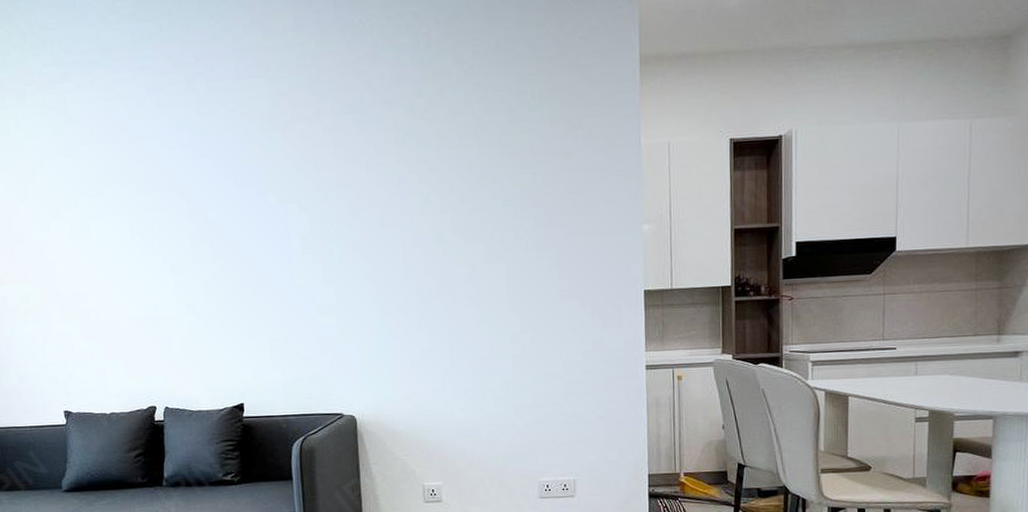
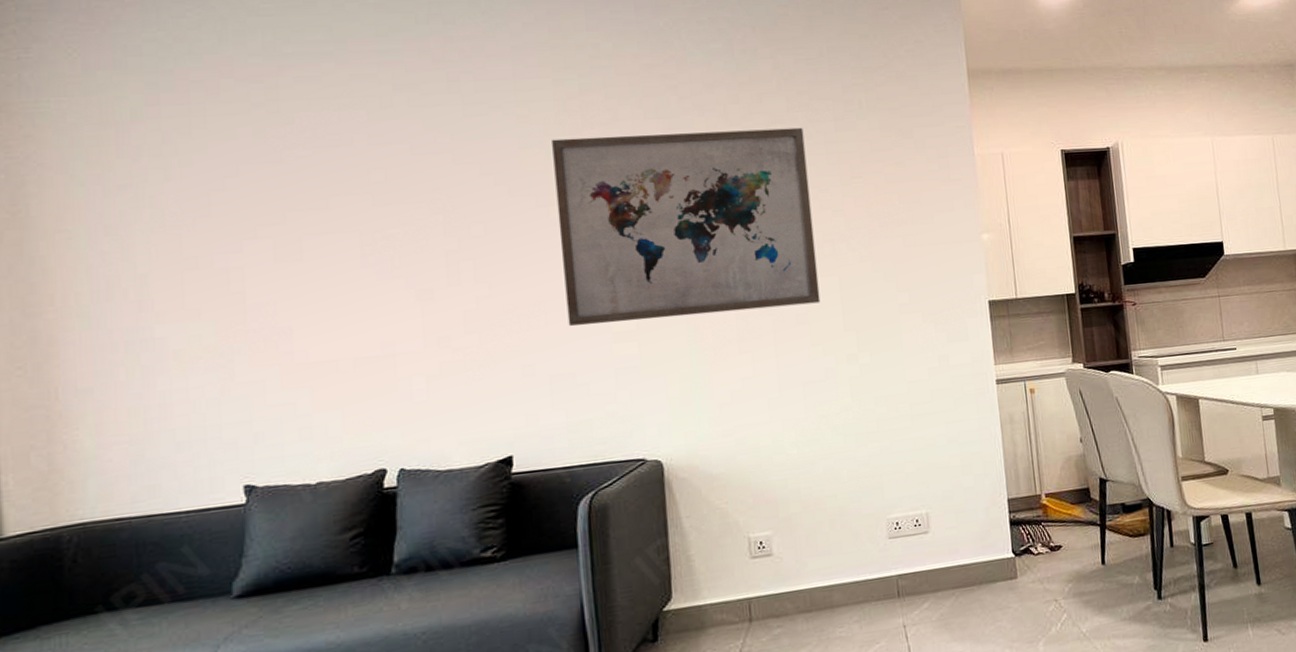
wall art: none [267,119,489,299] -> present [552,127,821,326]

